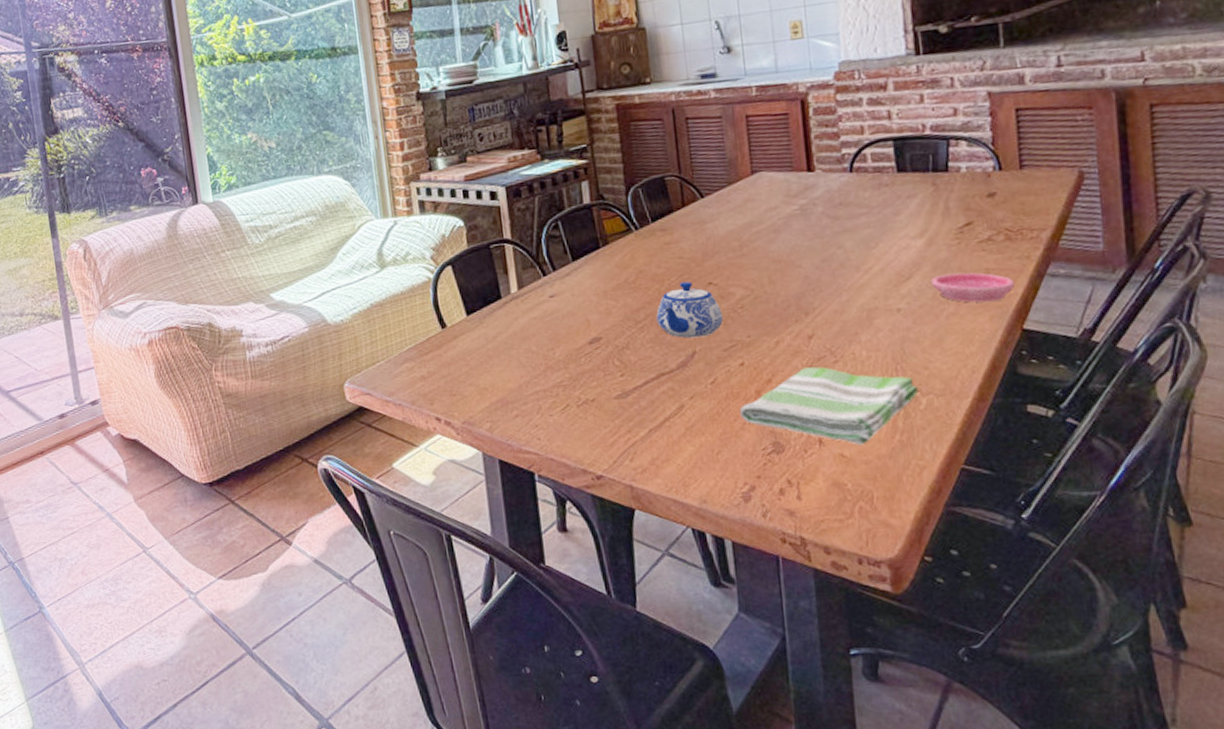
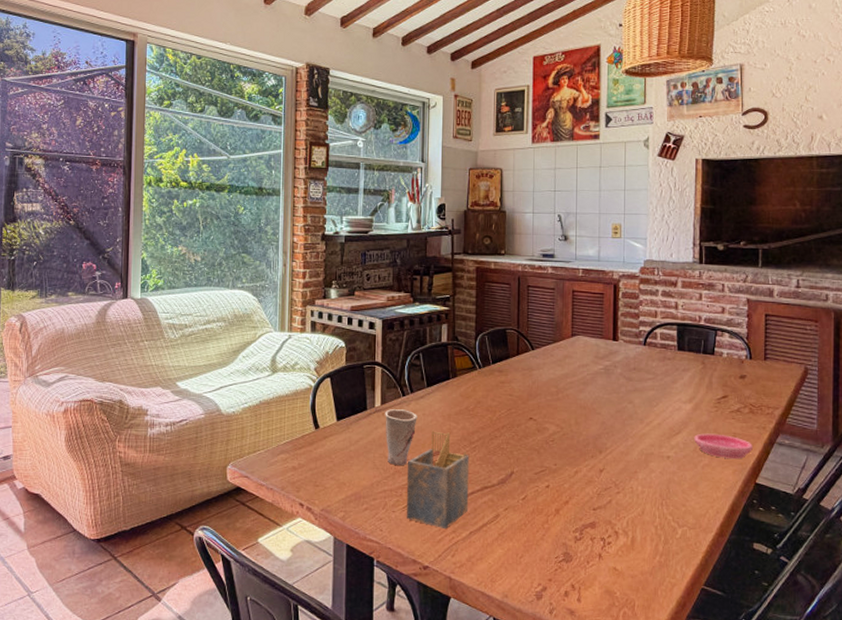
cup: none [524,292,566,360] -> present [385,409,417,465]
napkin holder: none [561,312,644,430] -> present [406,430,470,530]
teapot: present [656,281,723,338] -> none [487,415,538,461]
dish towel: present [739,366,918,445] -> none [541,495,676,562]

